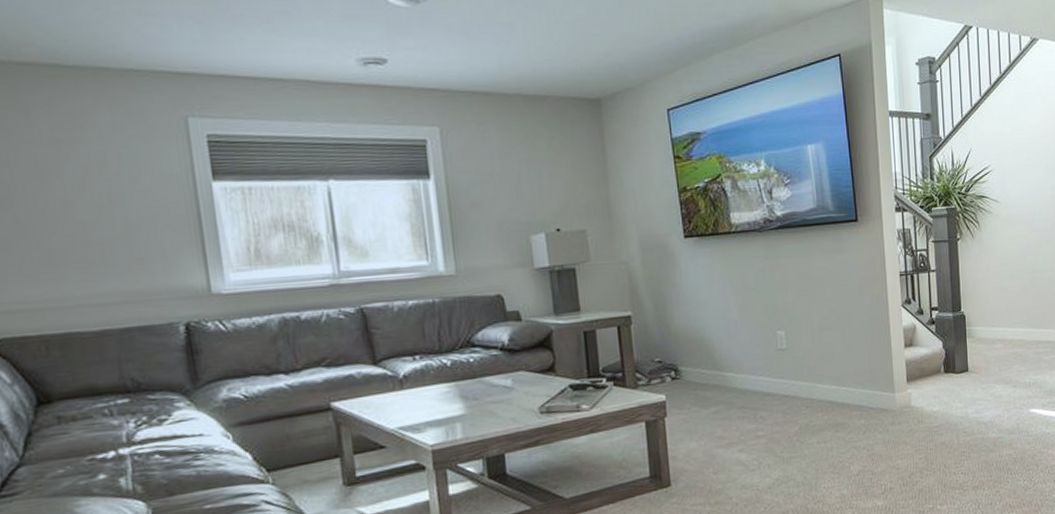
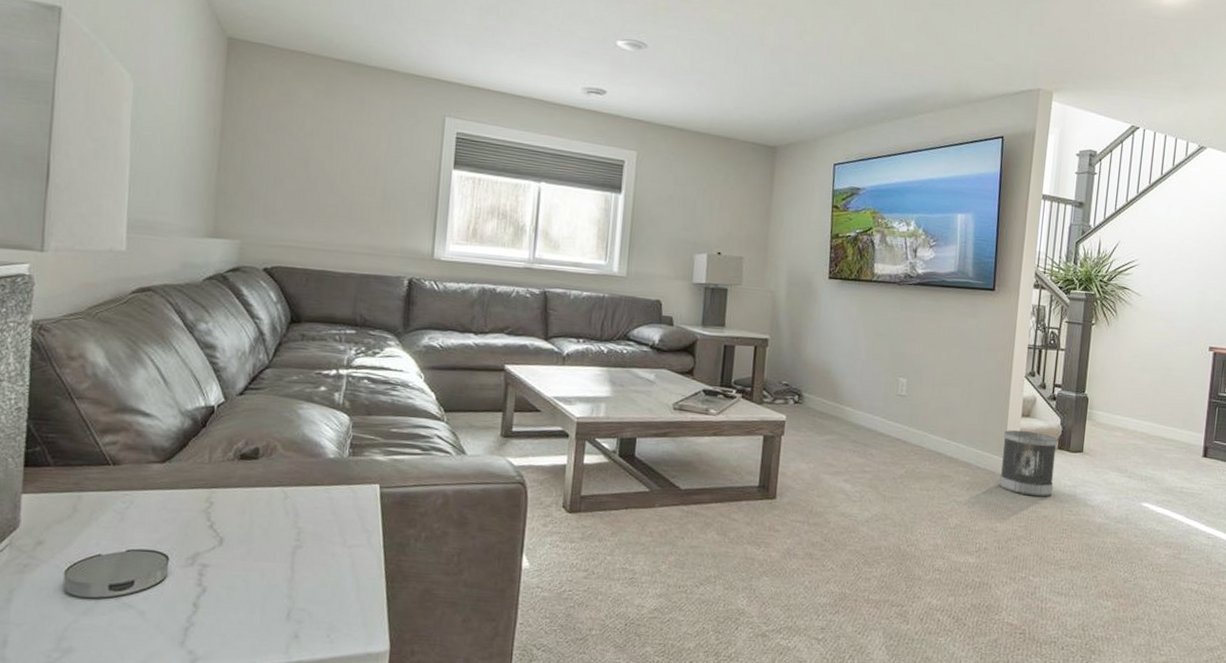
wastebasket: none [890,360,946,427] -> present [999,429,1058,497]

